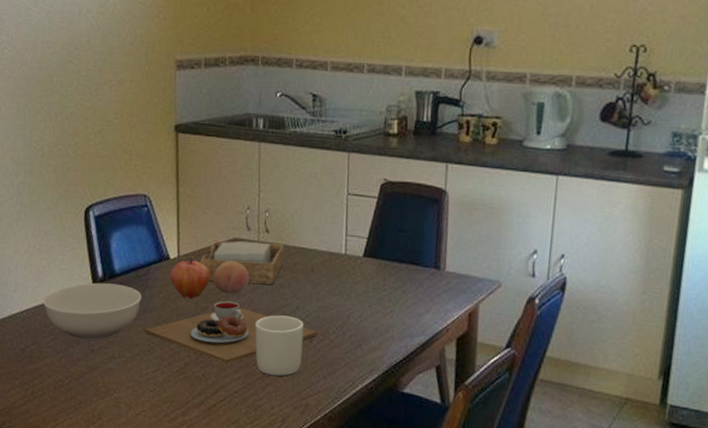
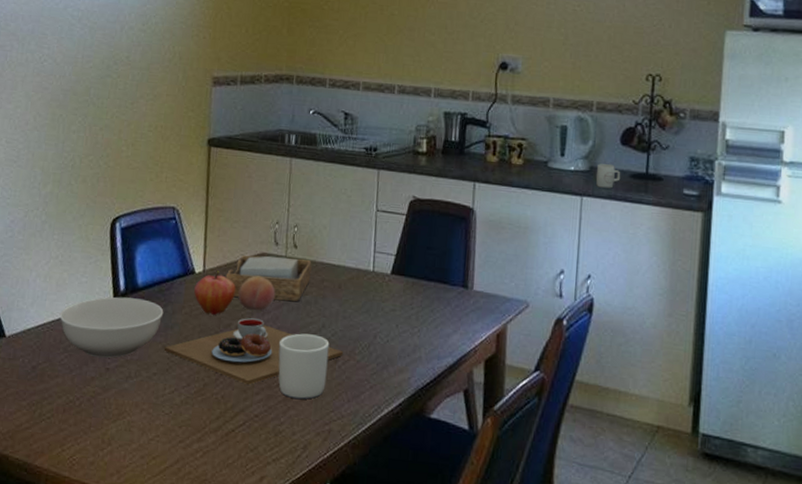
mug: none [572,141,599,168] -> present [595,164,621,190]

